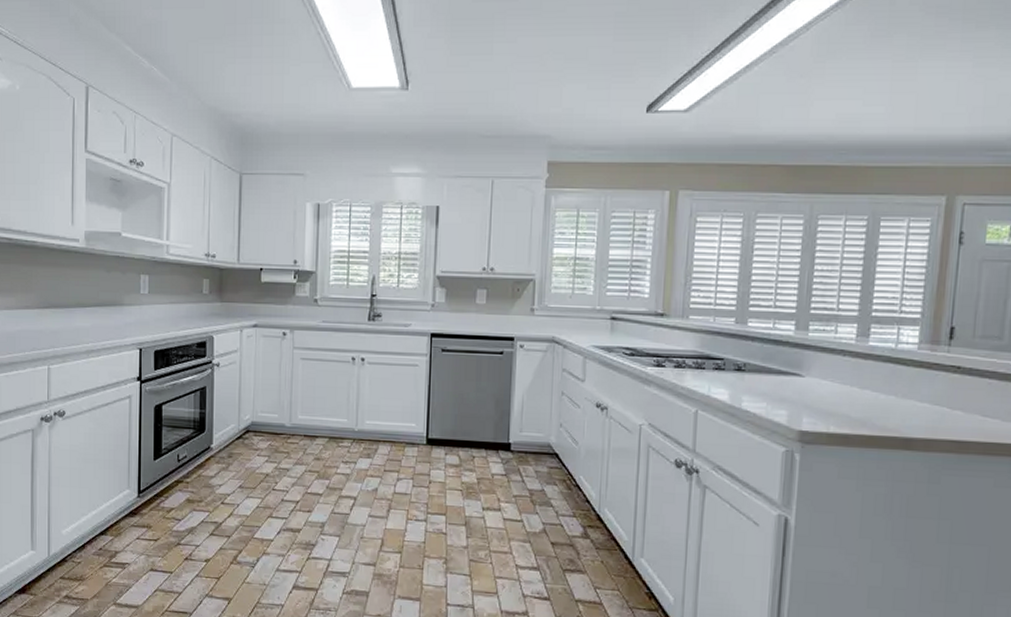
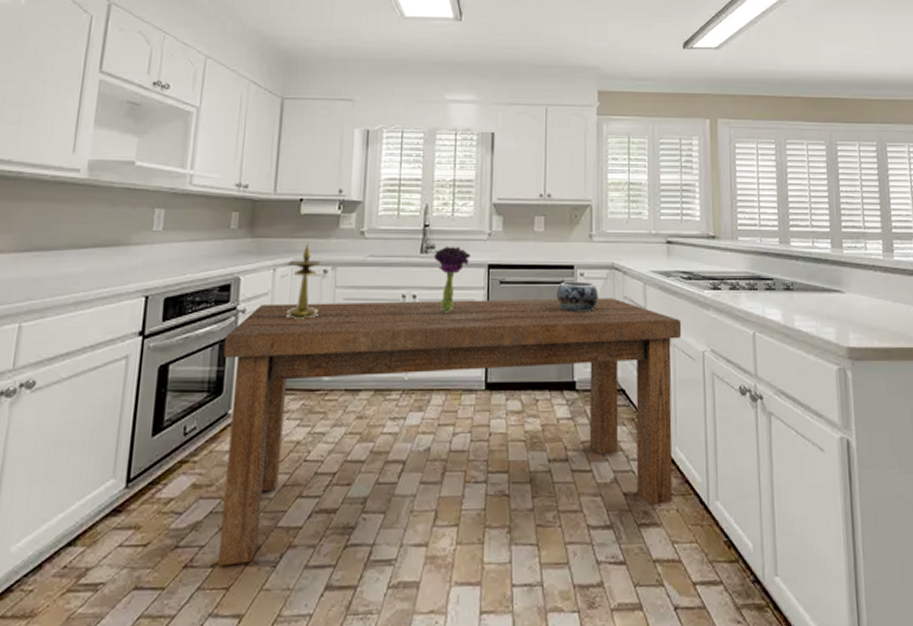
dining table: none [204,359,620,562] -> present [218,297,682,566]
candlestick: none [252,308,281,374] -> present [285,243,321,319]
bouquet: none [381,314,414,375] -> present [434,245,470,313]
decorative bowl: none [495,352,538,382] -> present [556,281,599,313]

